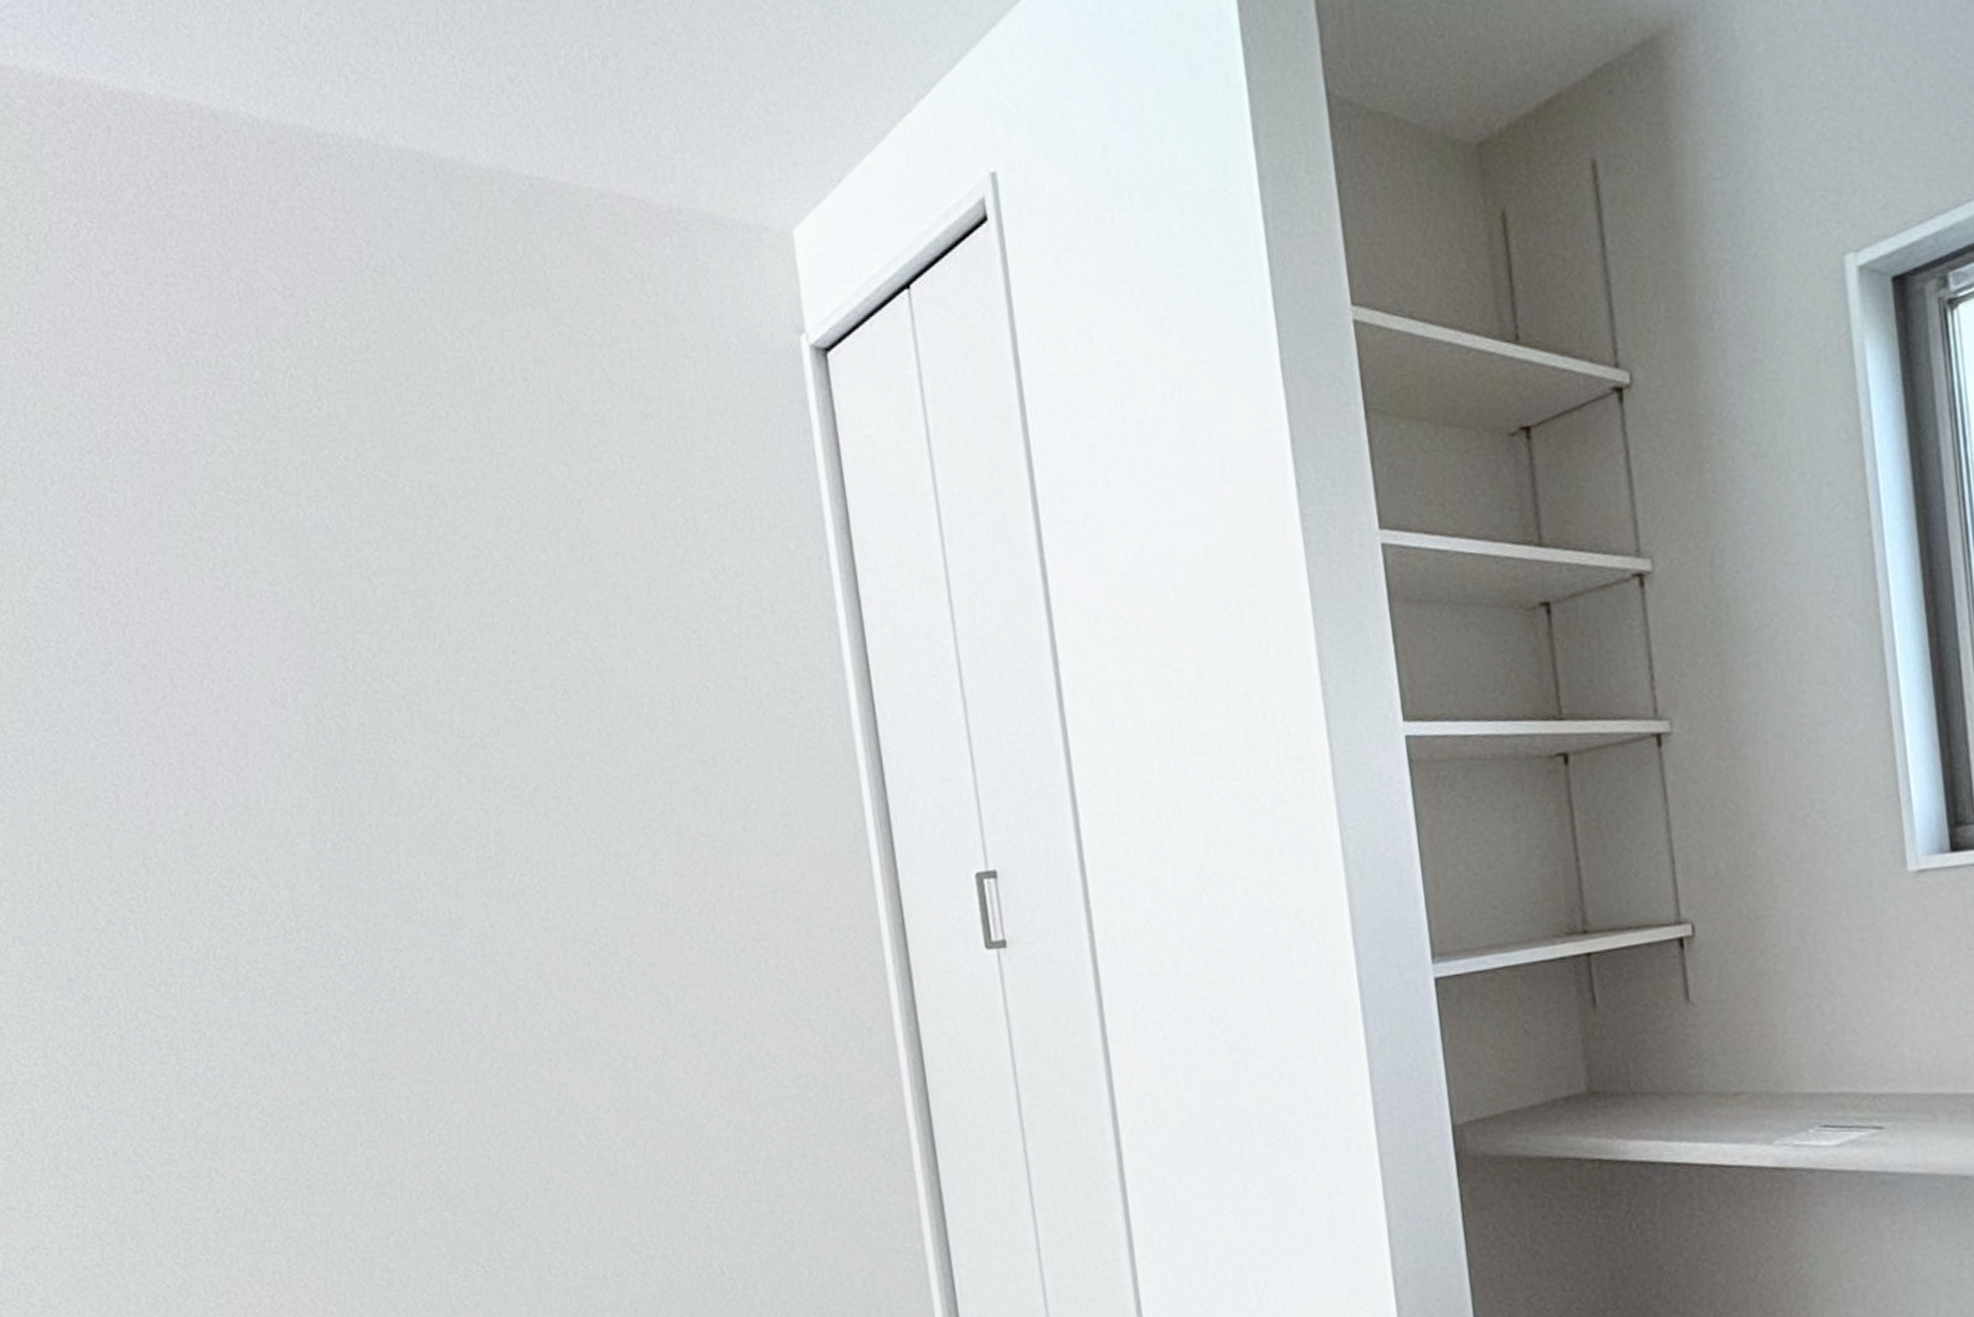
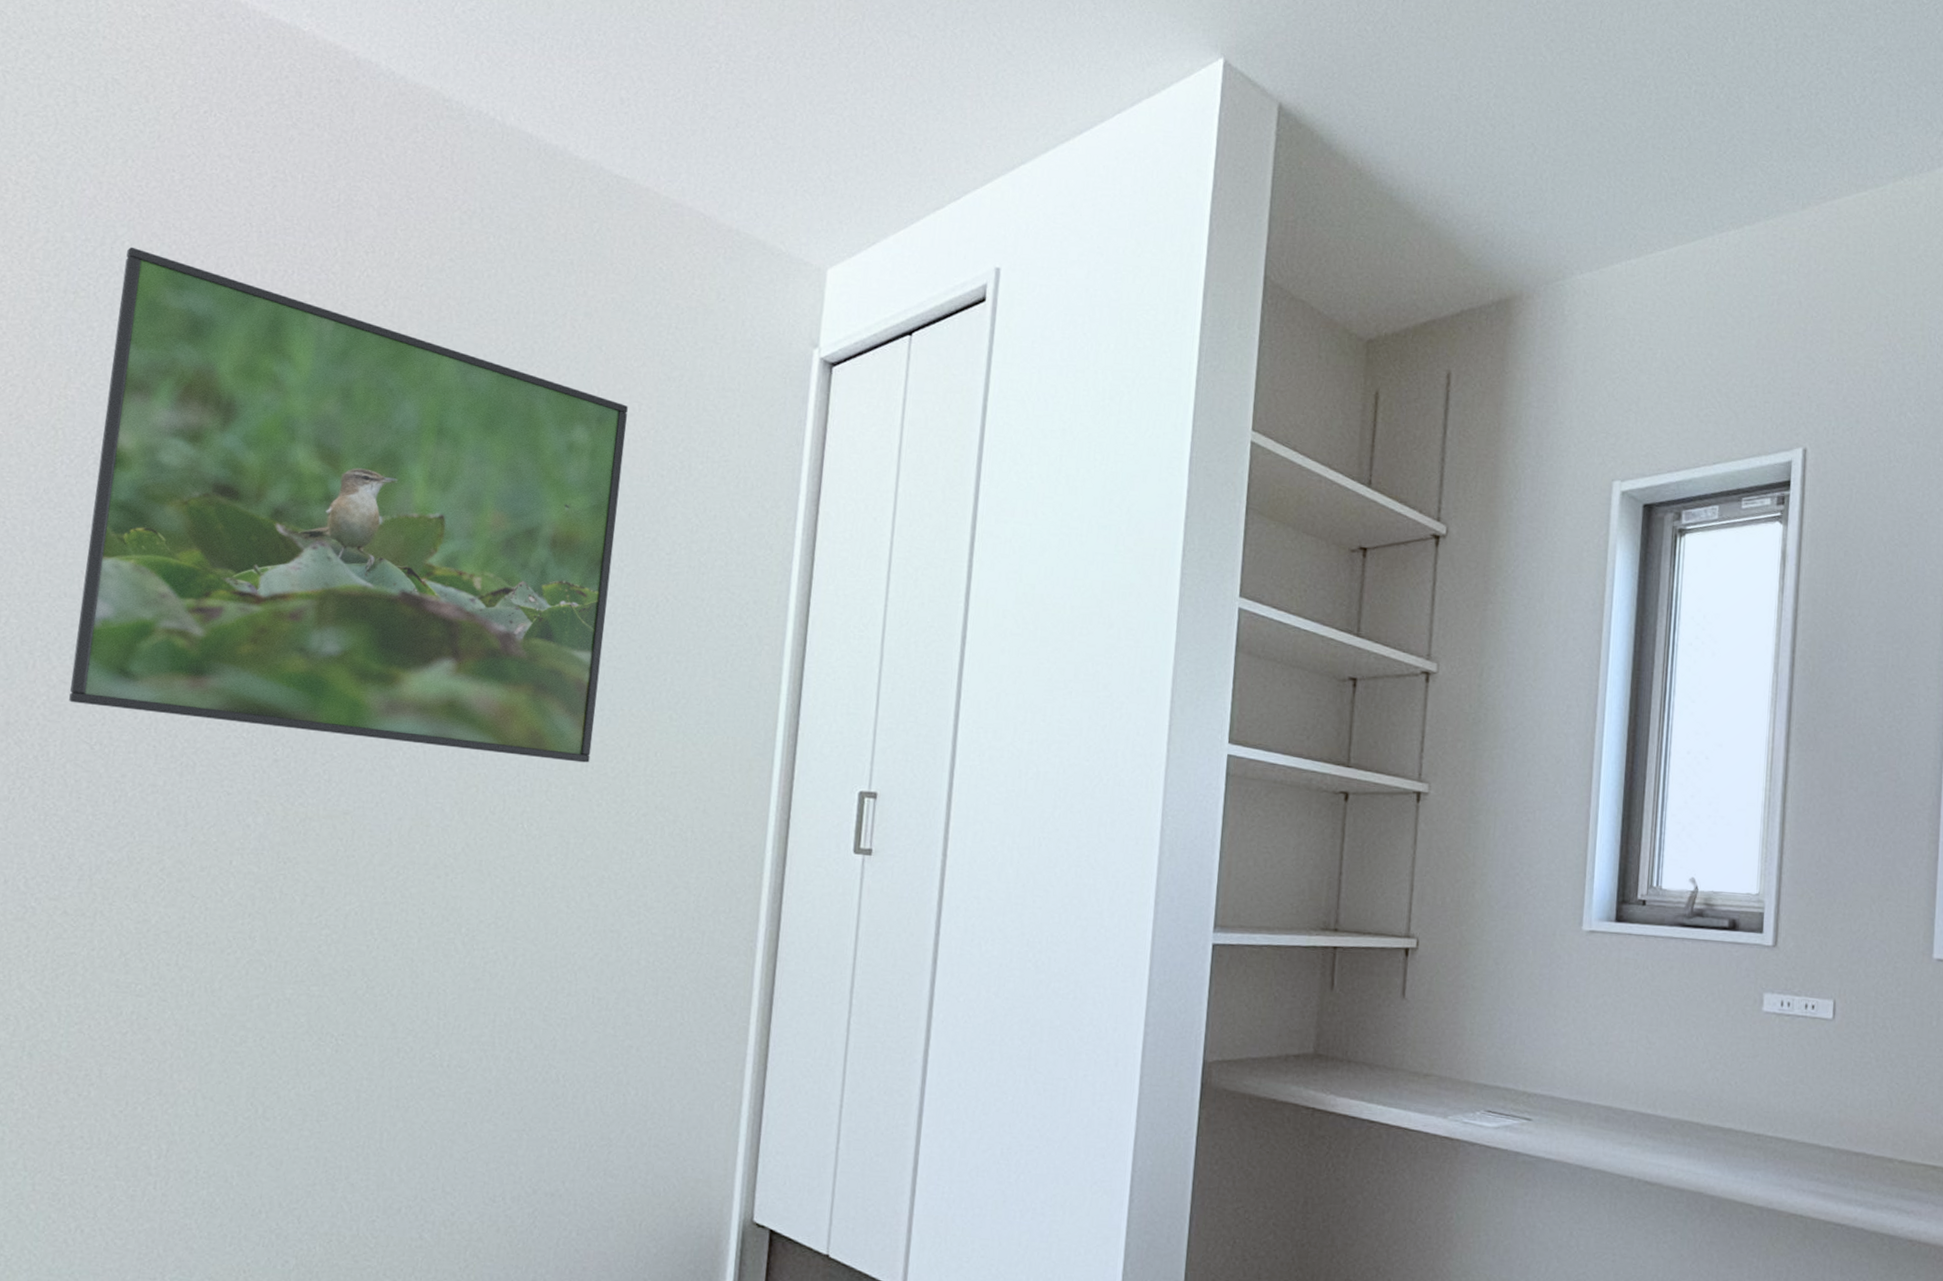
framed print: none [41,407,669,945] -> present [69,246,628,763]

